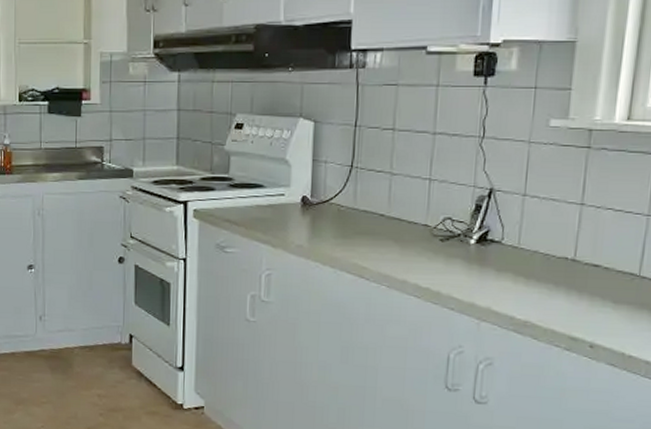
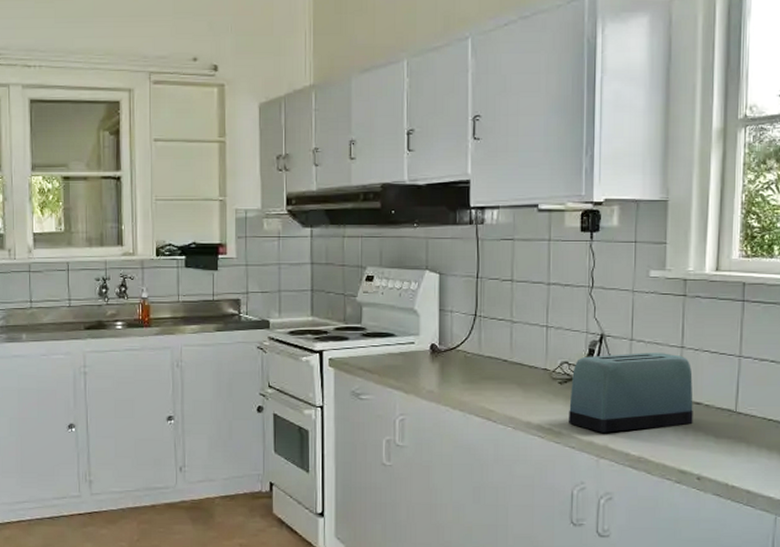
toaster: none [449,209,592,295] -> present [569,353,693,433]

